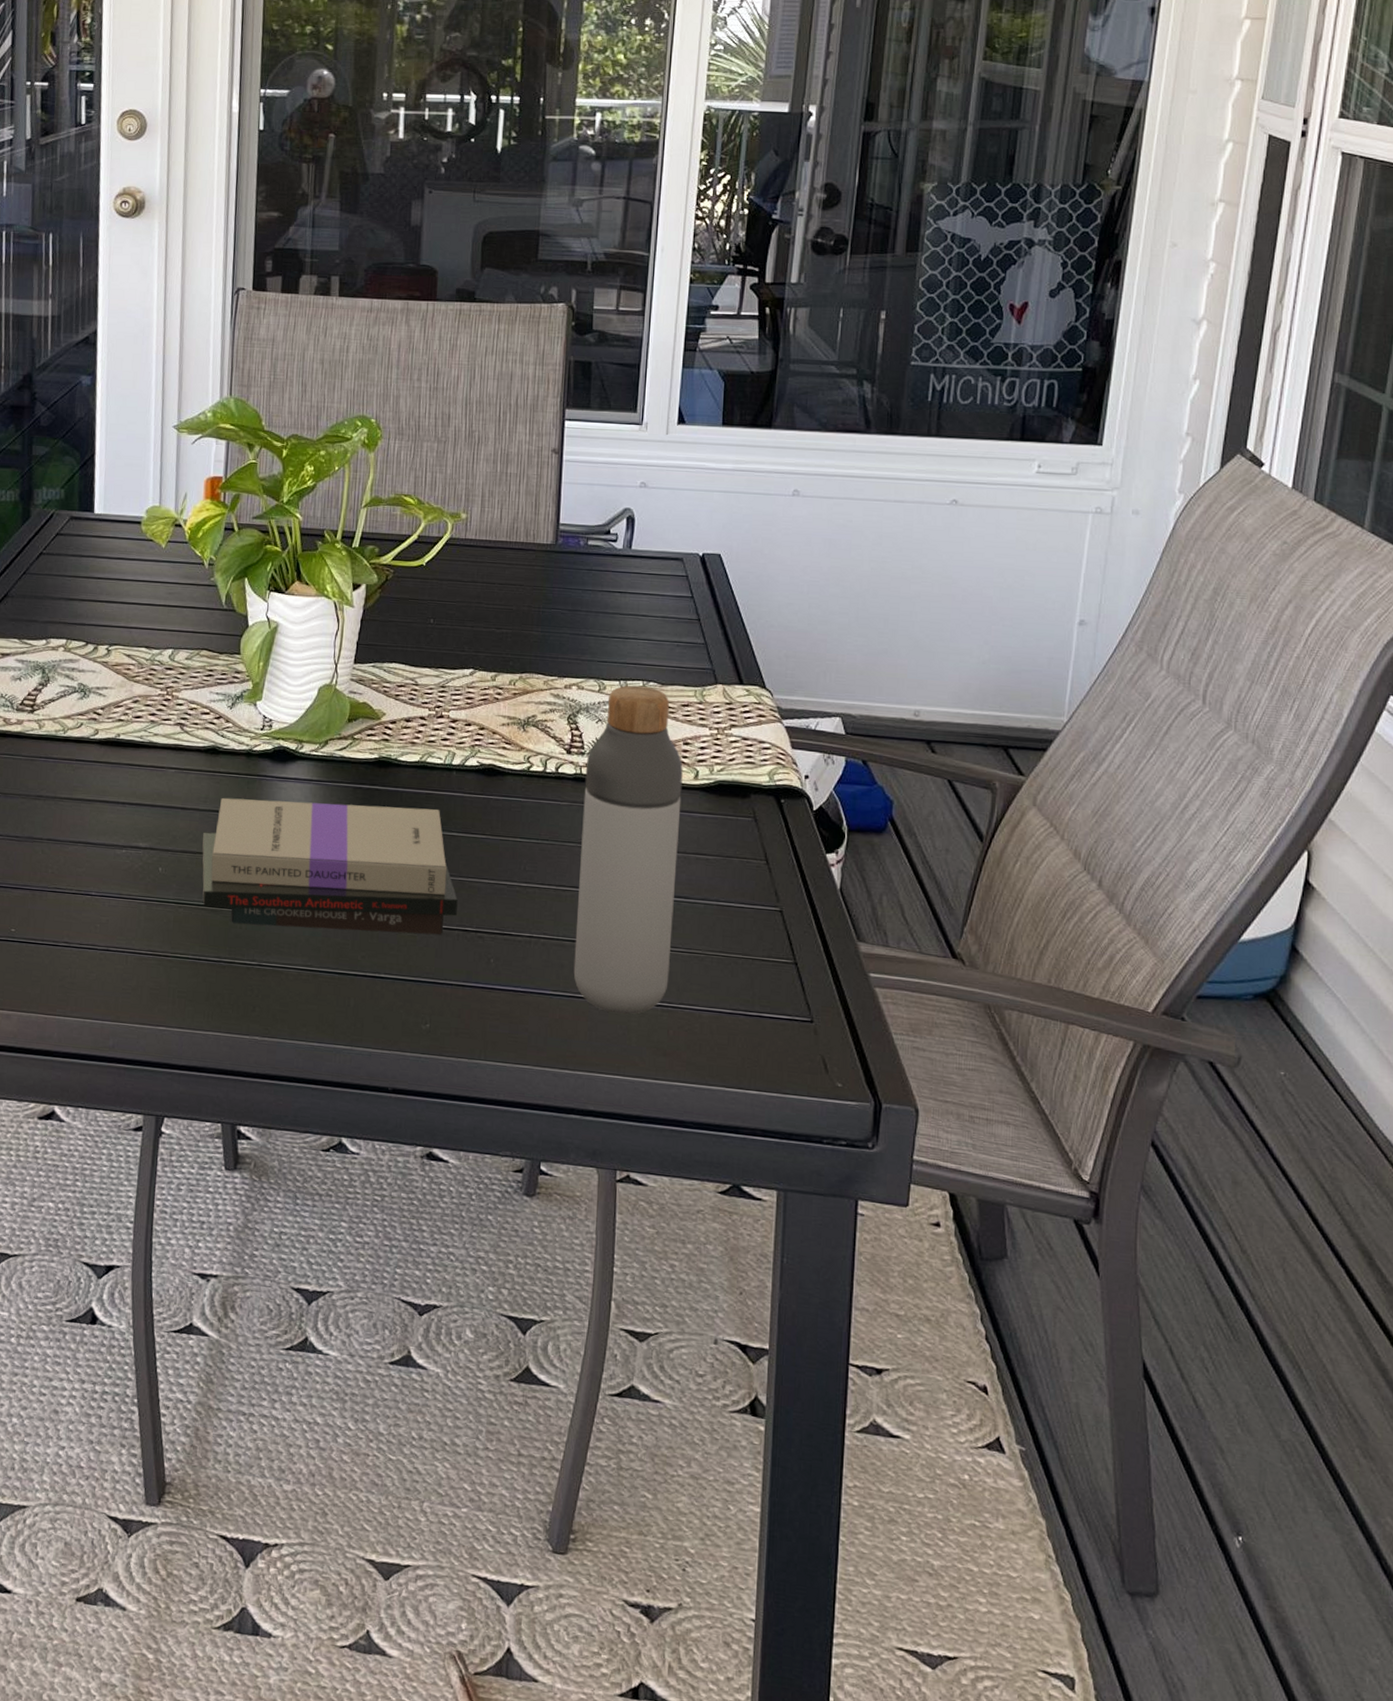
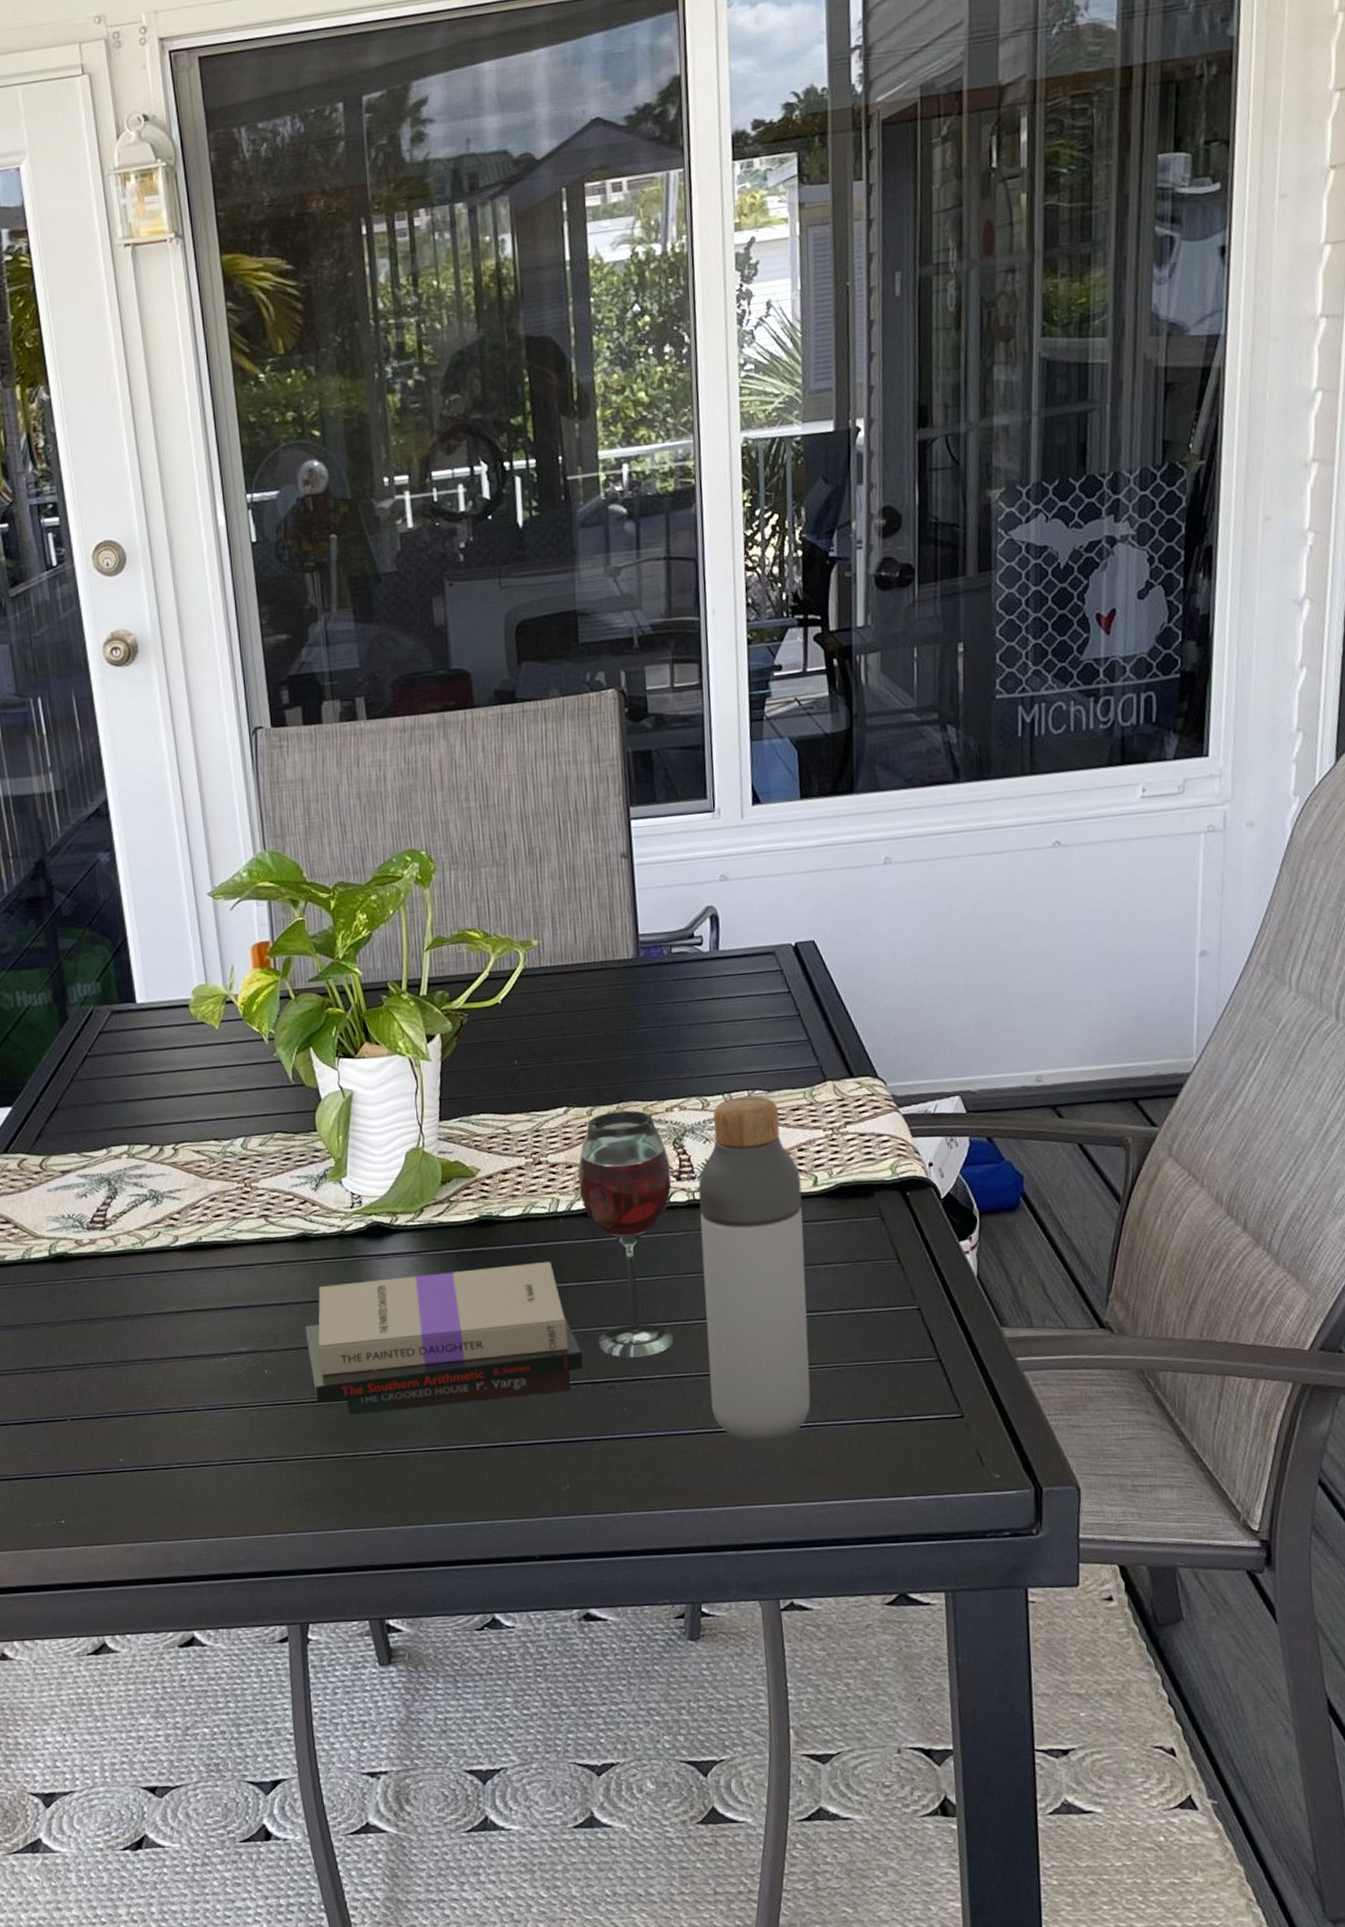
wineglass: none [475,680,563,914] -> present [578,1110,674,1358]

